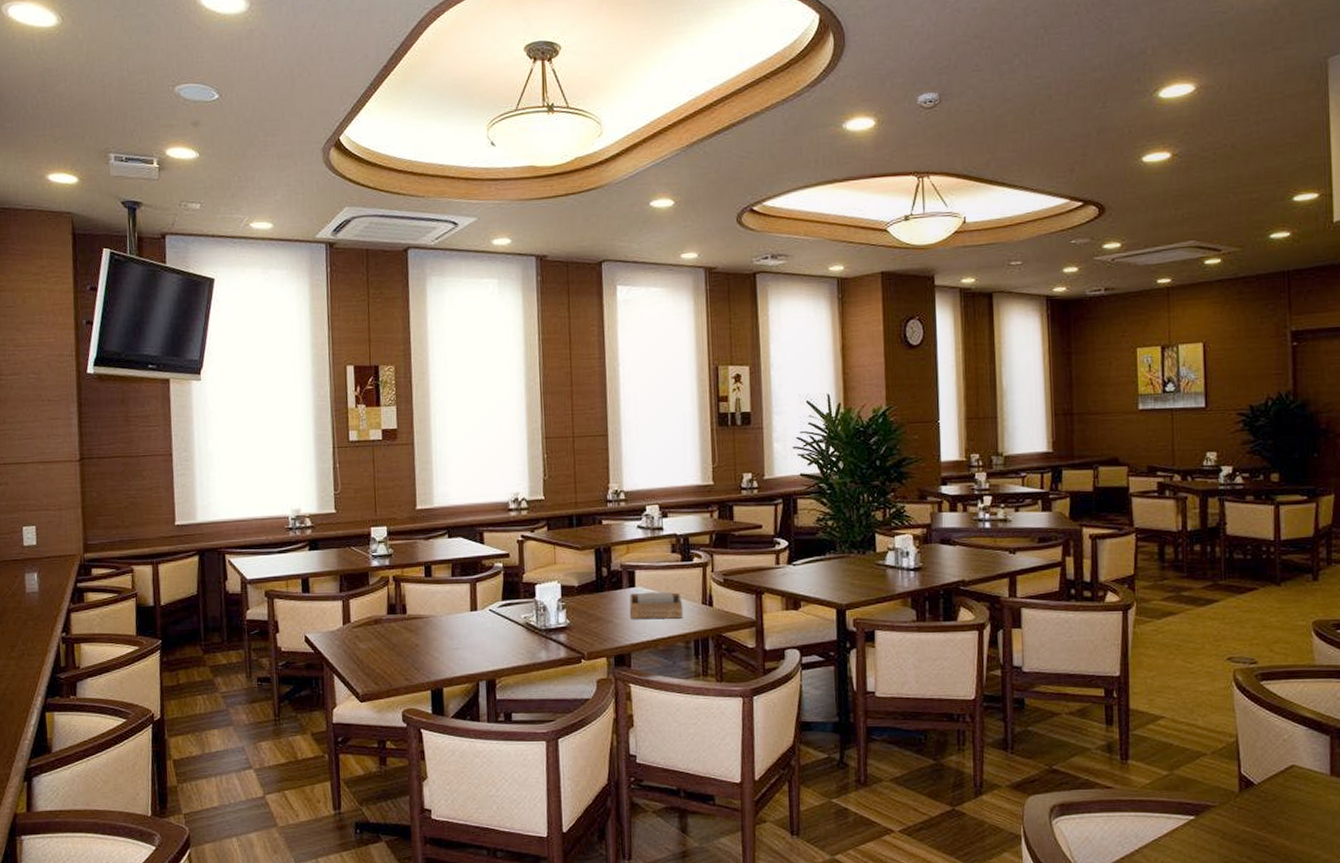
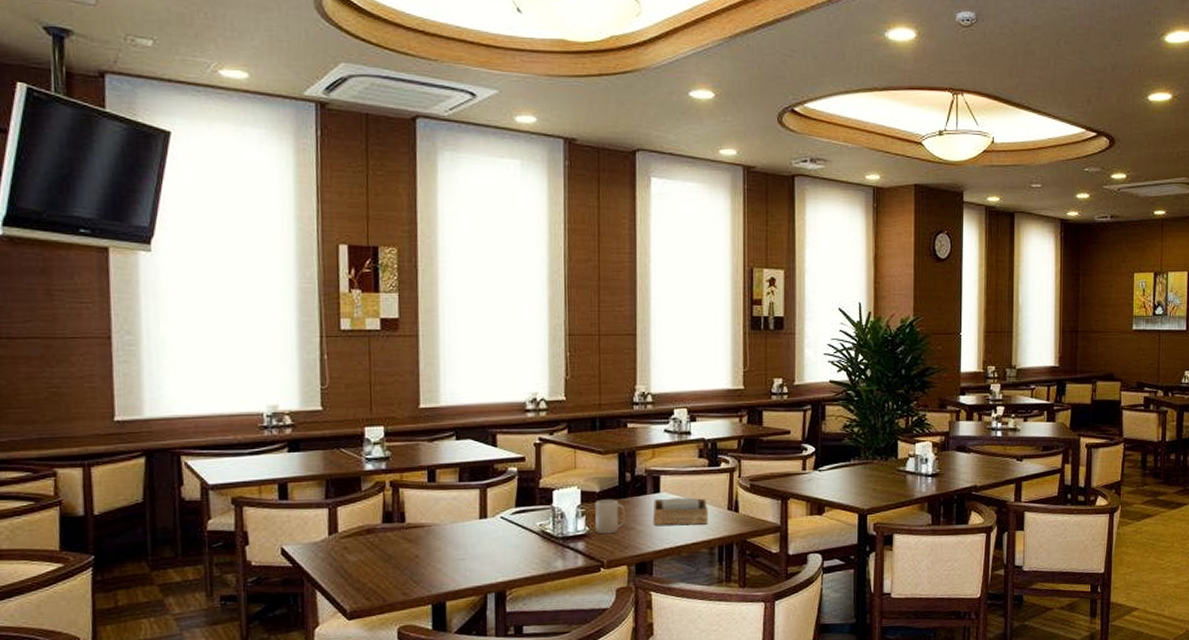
mug: none [574,593,603,627] -> present [595,499,625,535]

